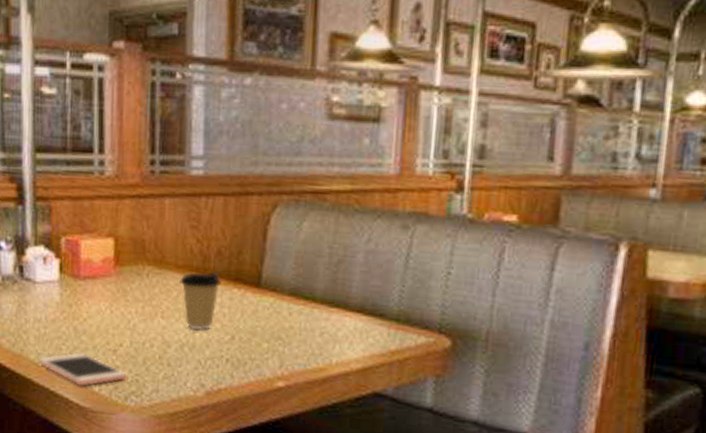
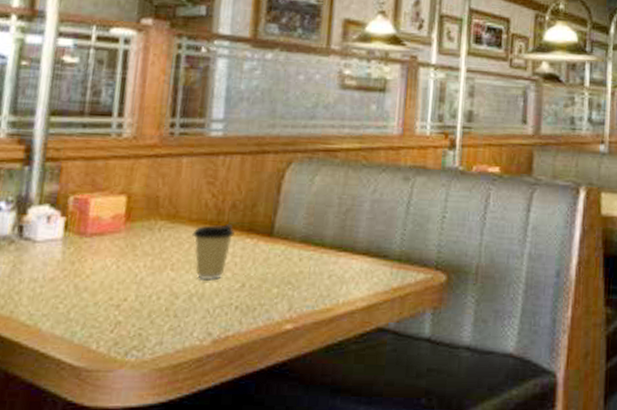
cell phone: present [36,352,127,387] -> none [27,310,129,345]

